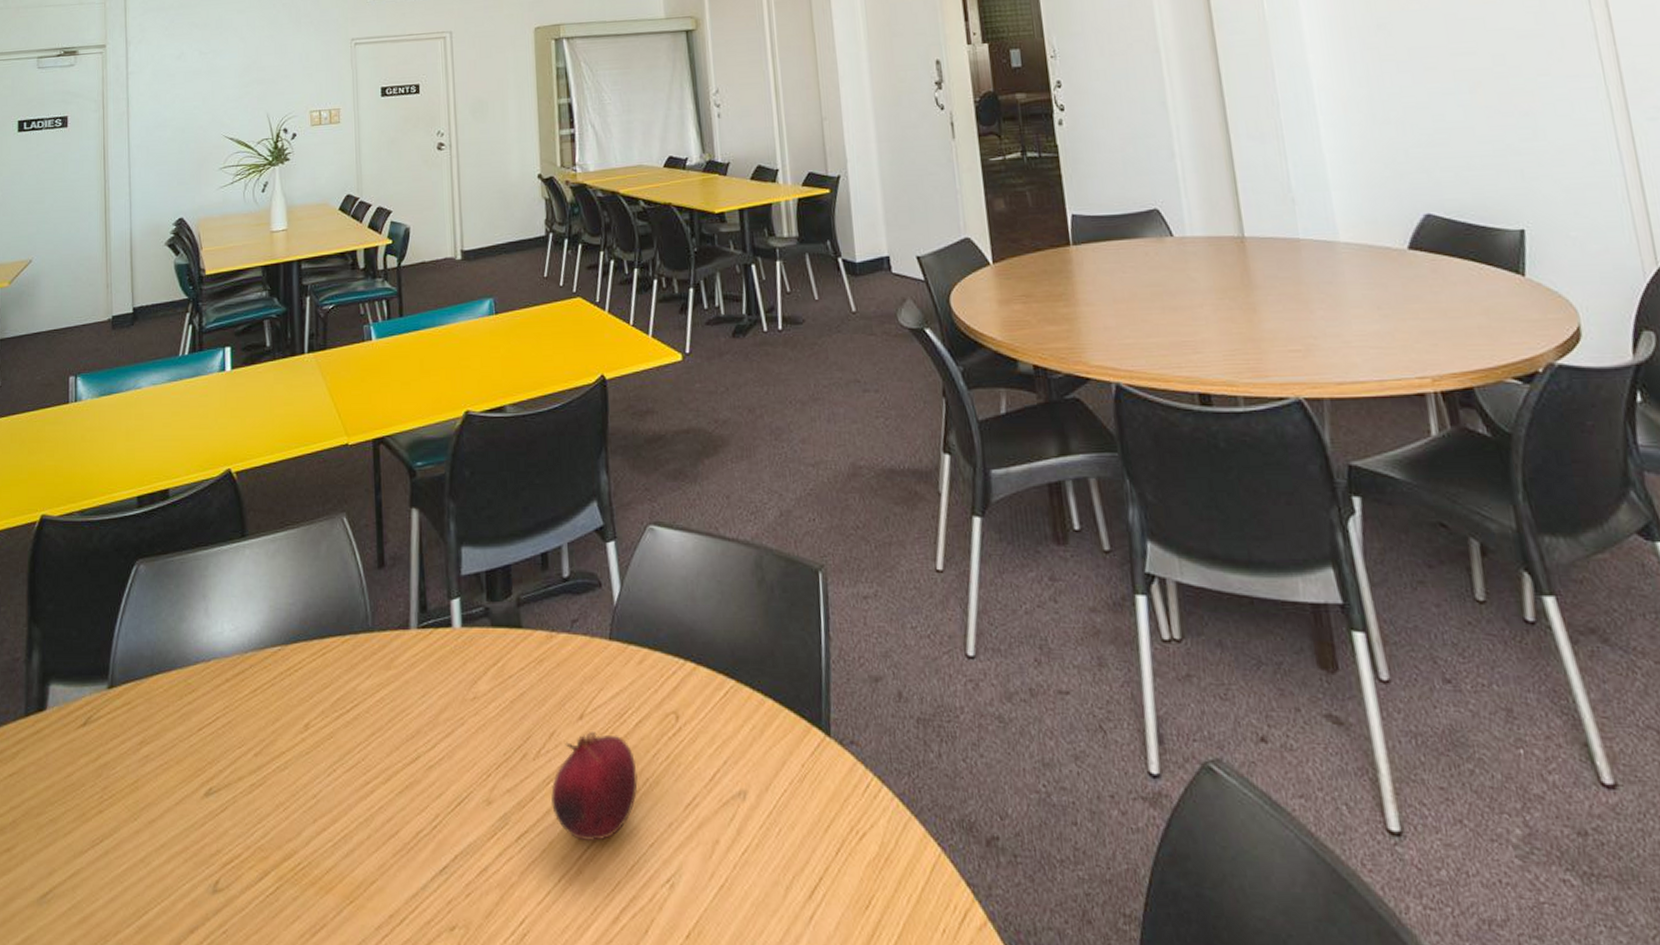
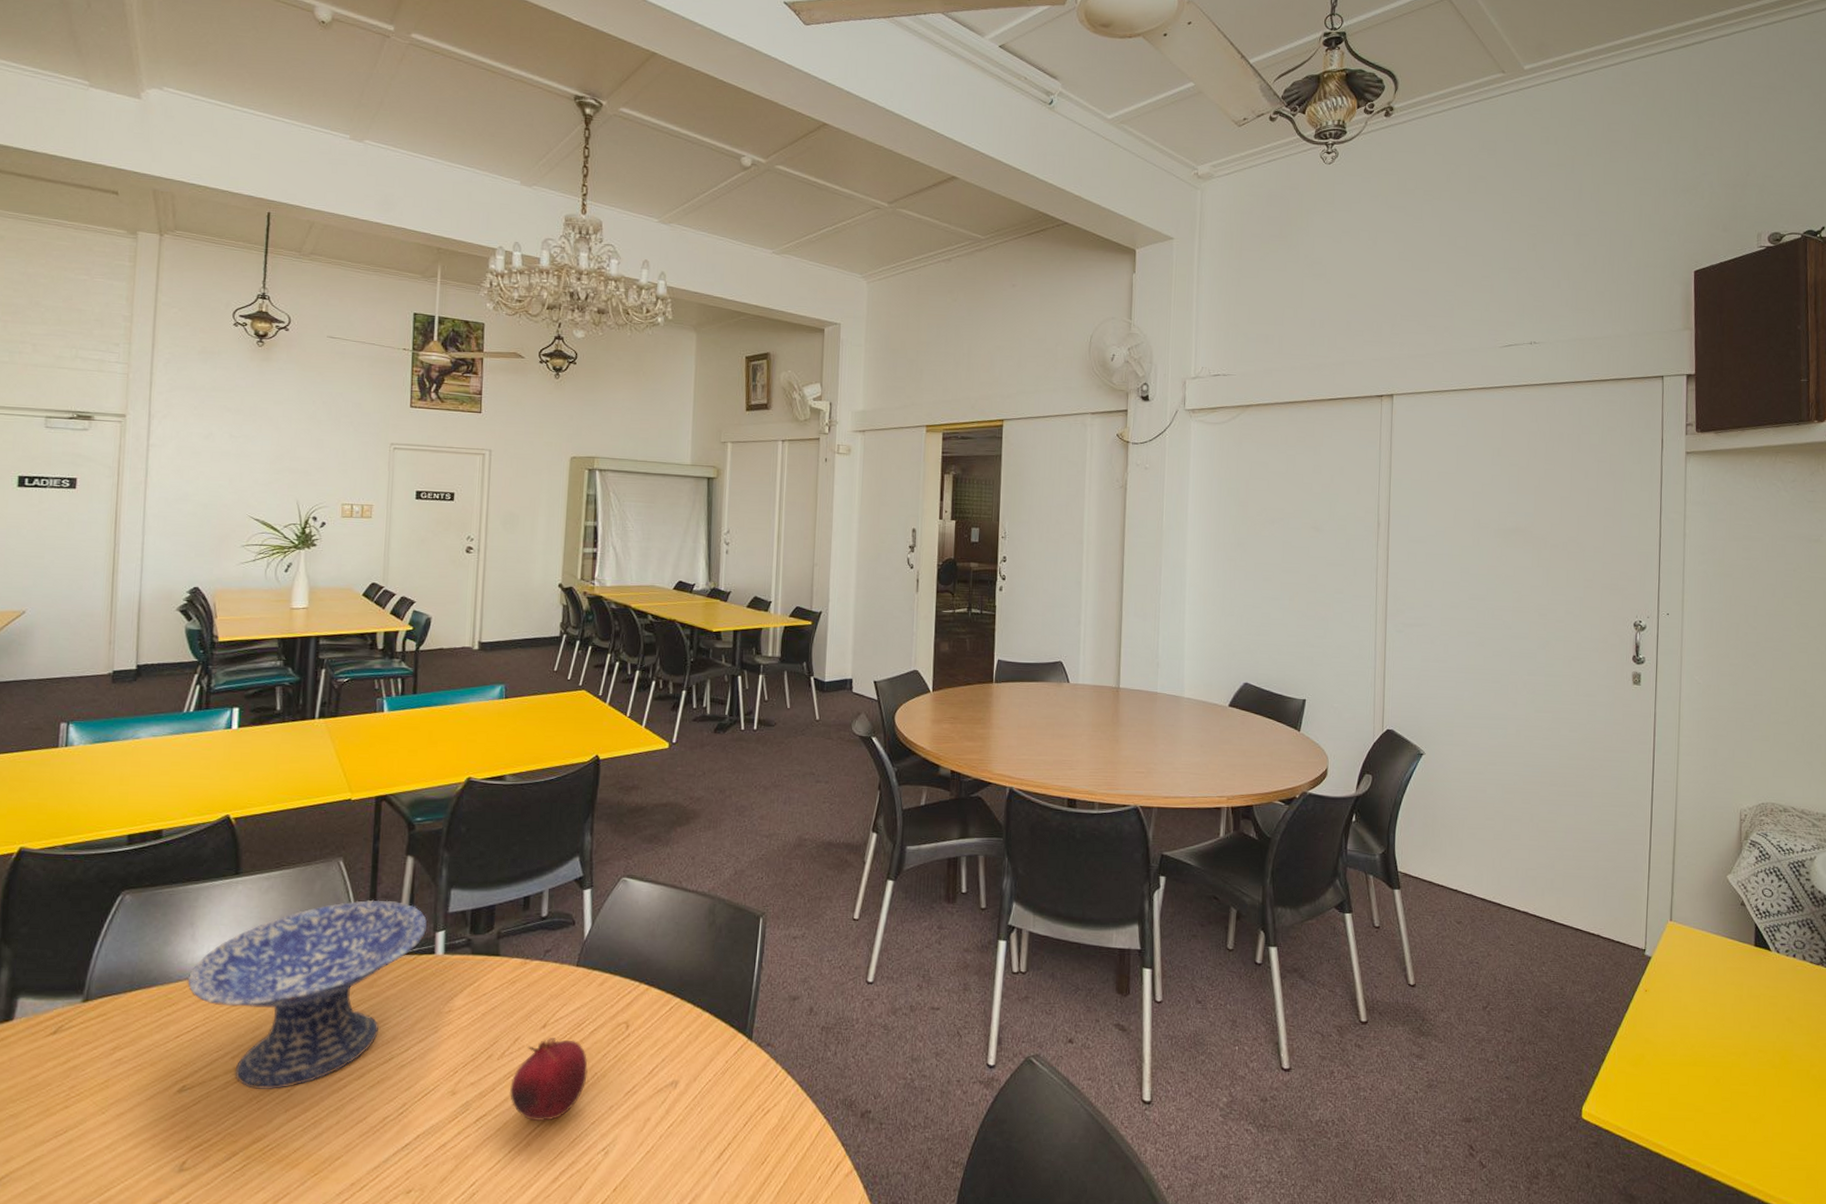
decorative bowl: none [205,562,441,795] -> present [187,899,428,1090]

